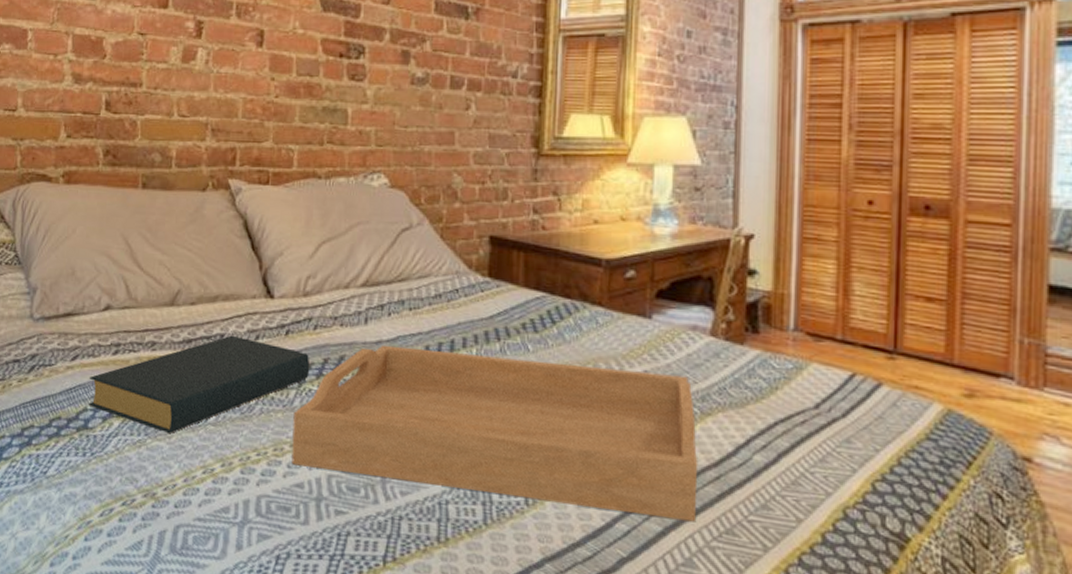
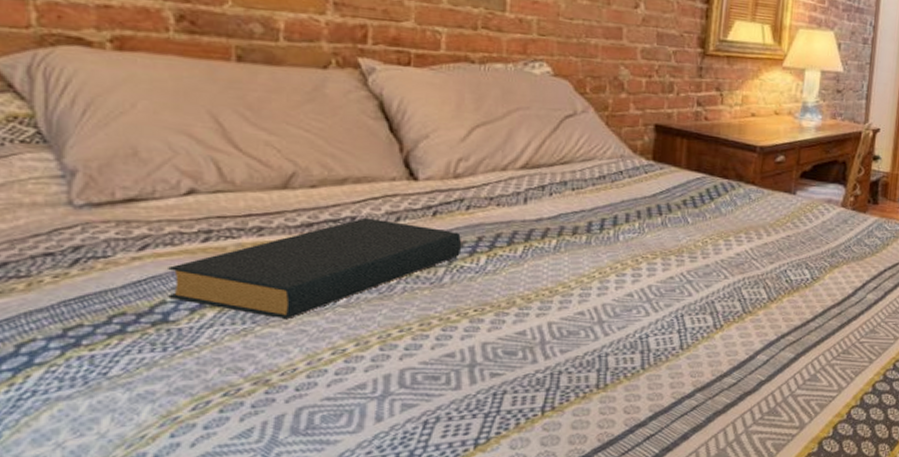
serving tray: present [292,344,698,522] -> none [441,222,826,348]

